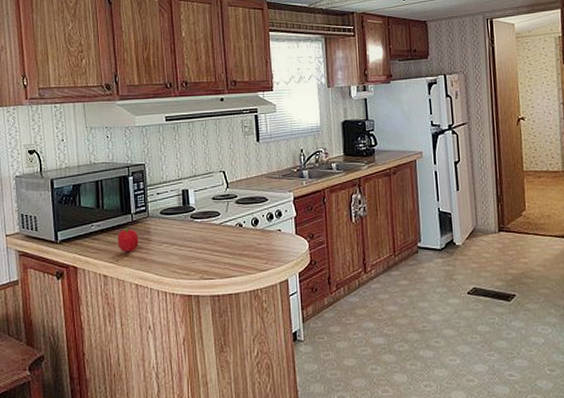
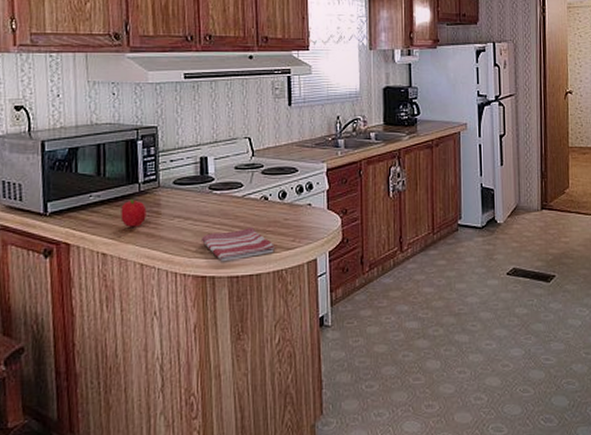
dish towel: none [185,251,250,283] -> present [200,226,275,262]

